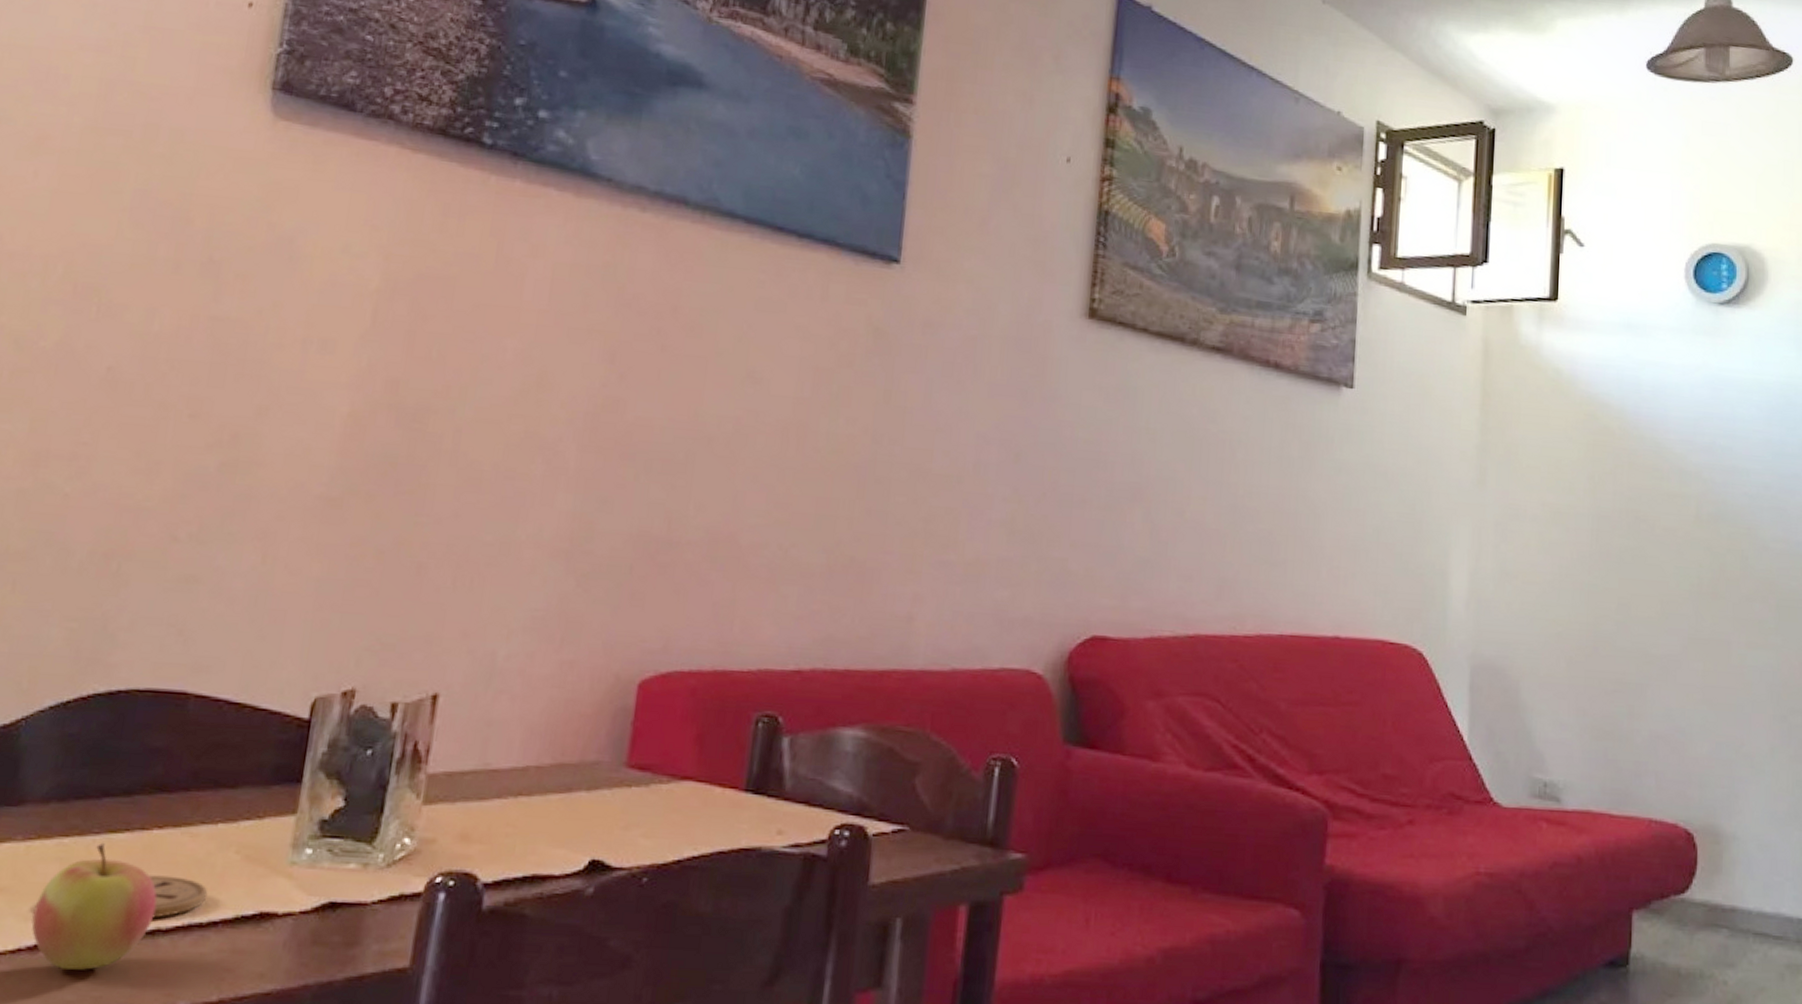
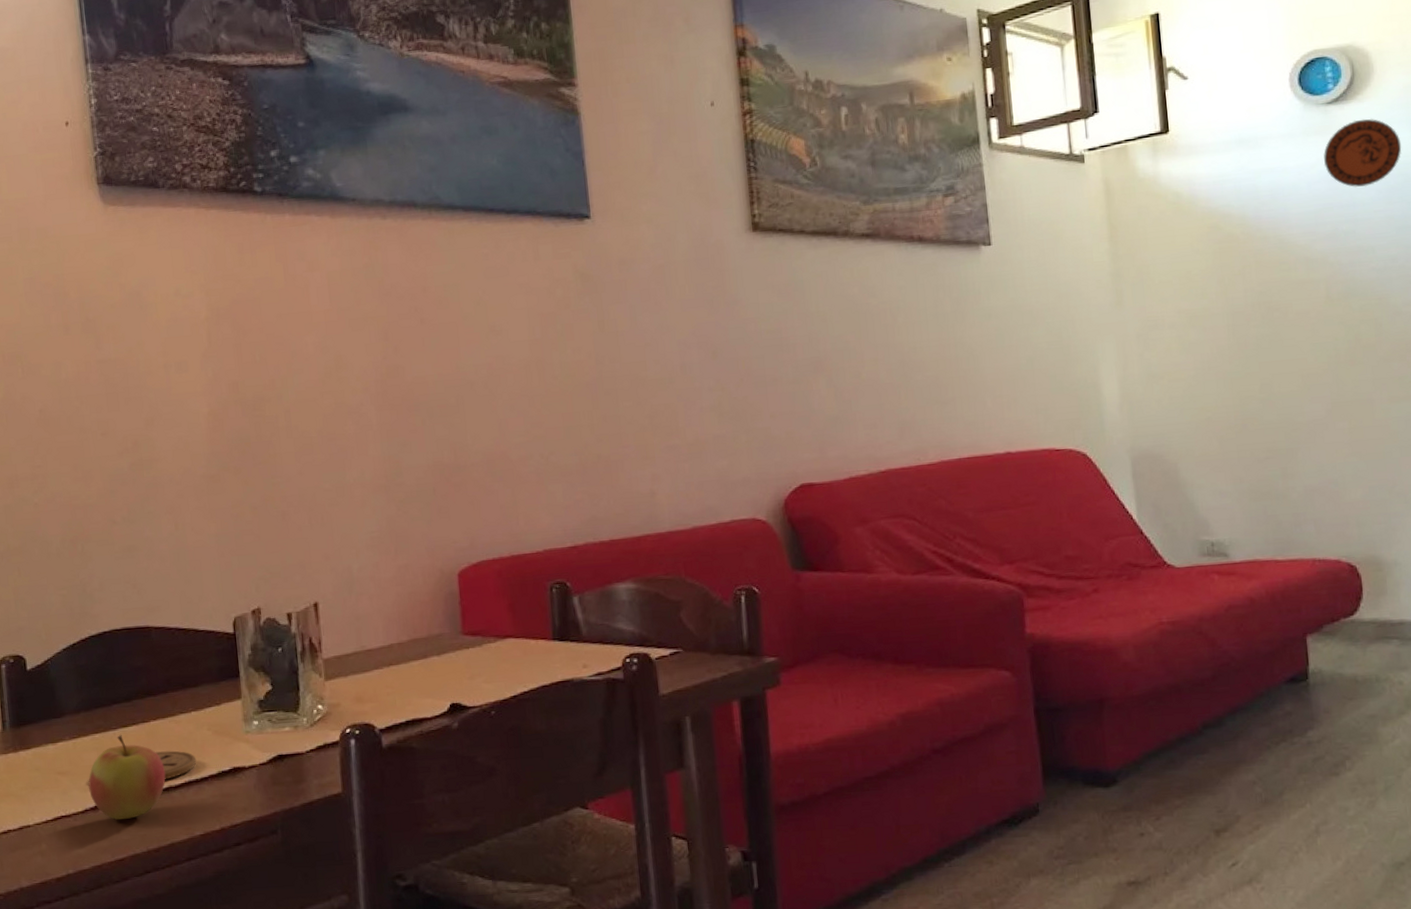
decorative plate: none [1710,328,1787,402] -> present [1324,118,1402,187]

